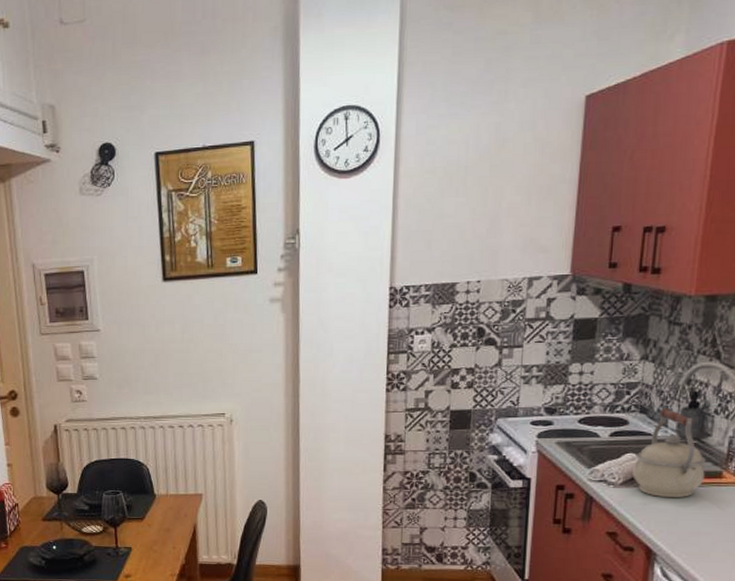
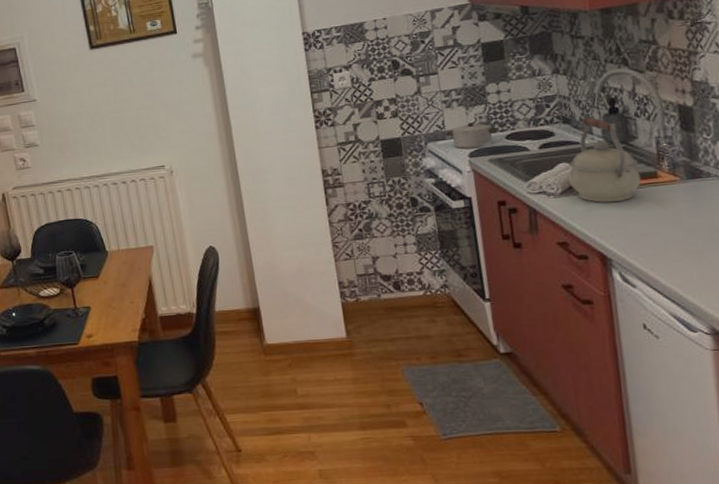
cooking pot: none [517,401,573,429] -> present [444,122,499,149]

